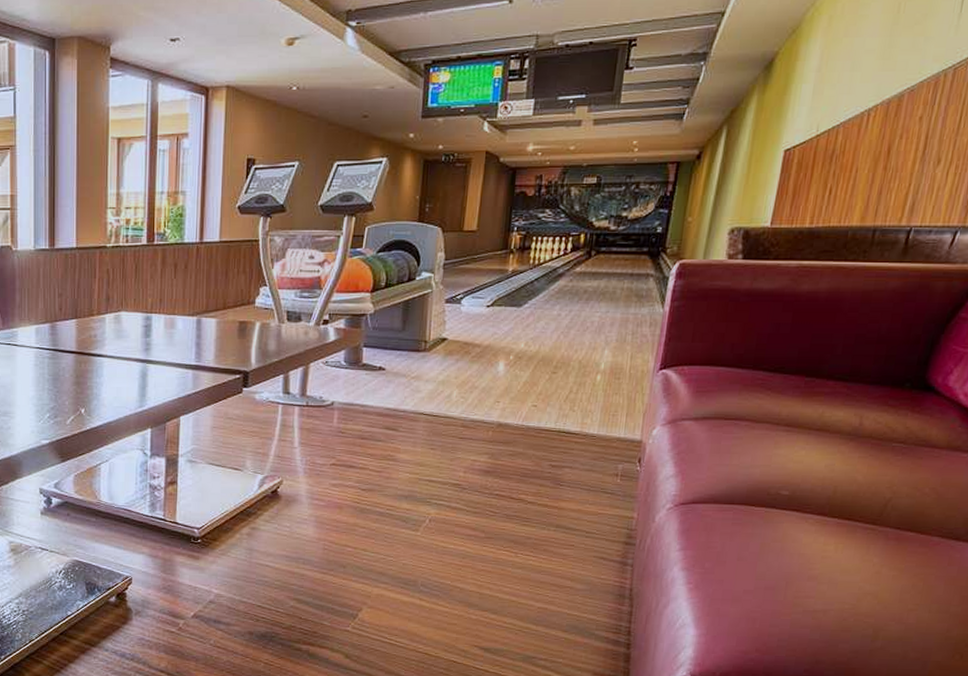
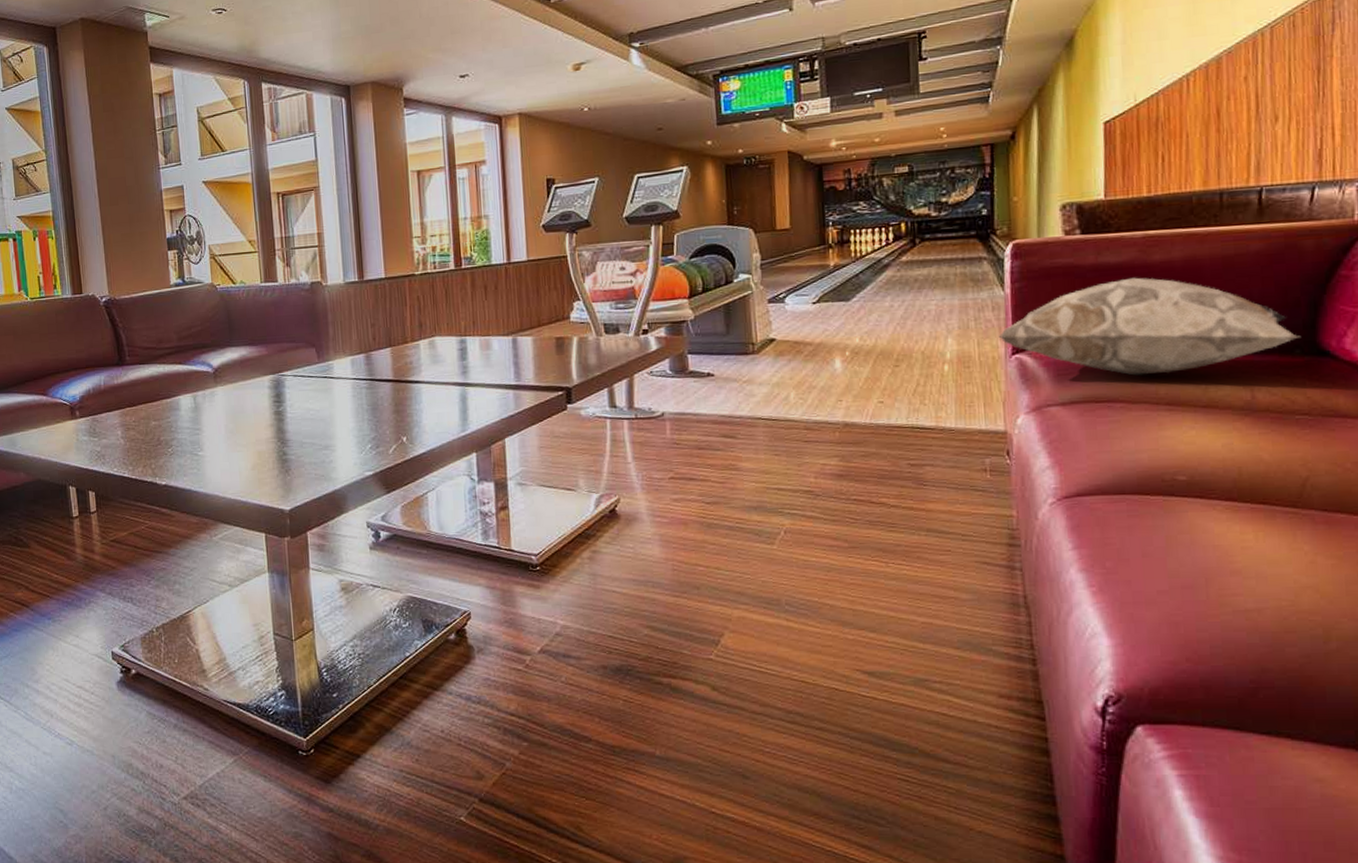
decorative pillow: none [650,304,914,397] -> present [998,277,1302,376]

